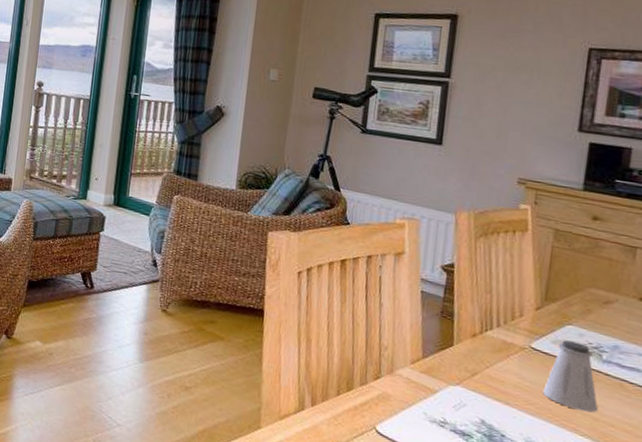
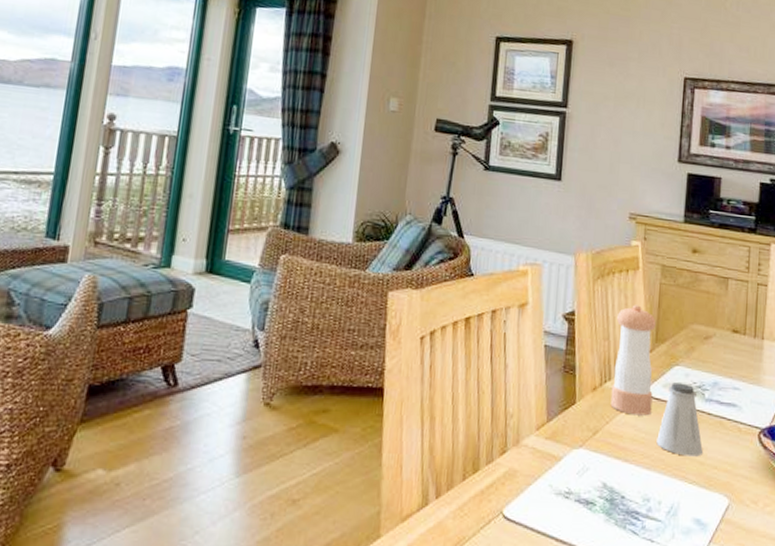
pepper shaker: none [491,264,546,367] -> present [610,305,656,416]

